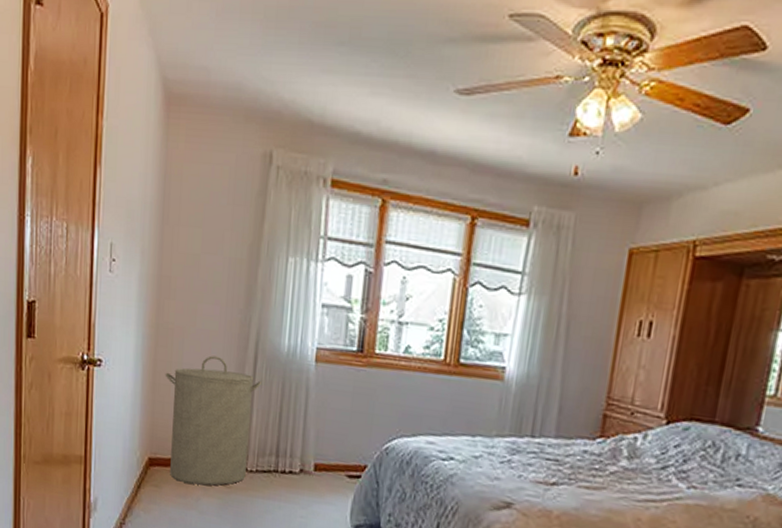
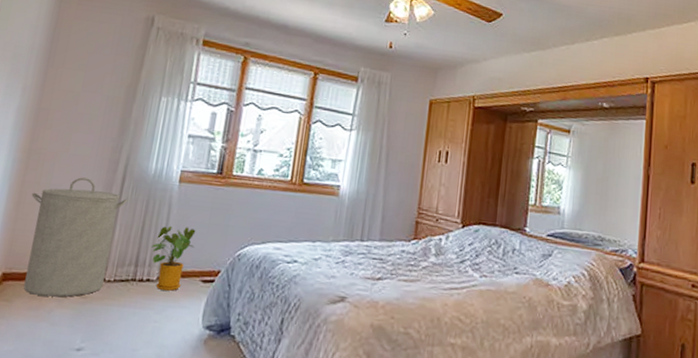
house plant: none [291,412,338,485] -> present [151,226,196,291]

